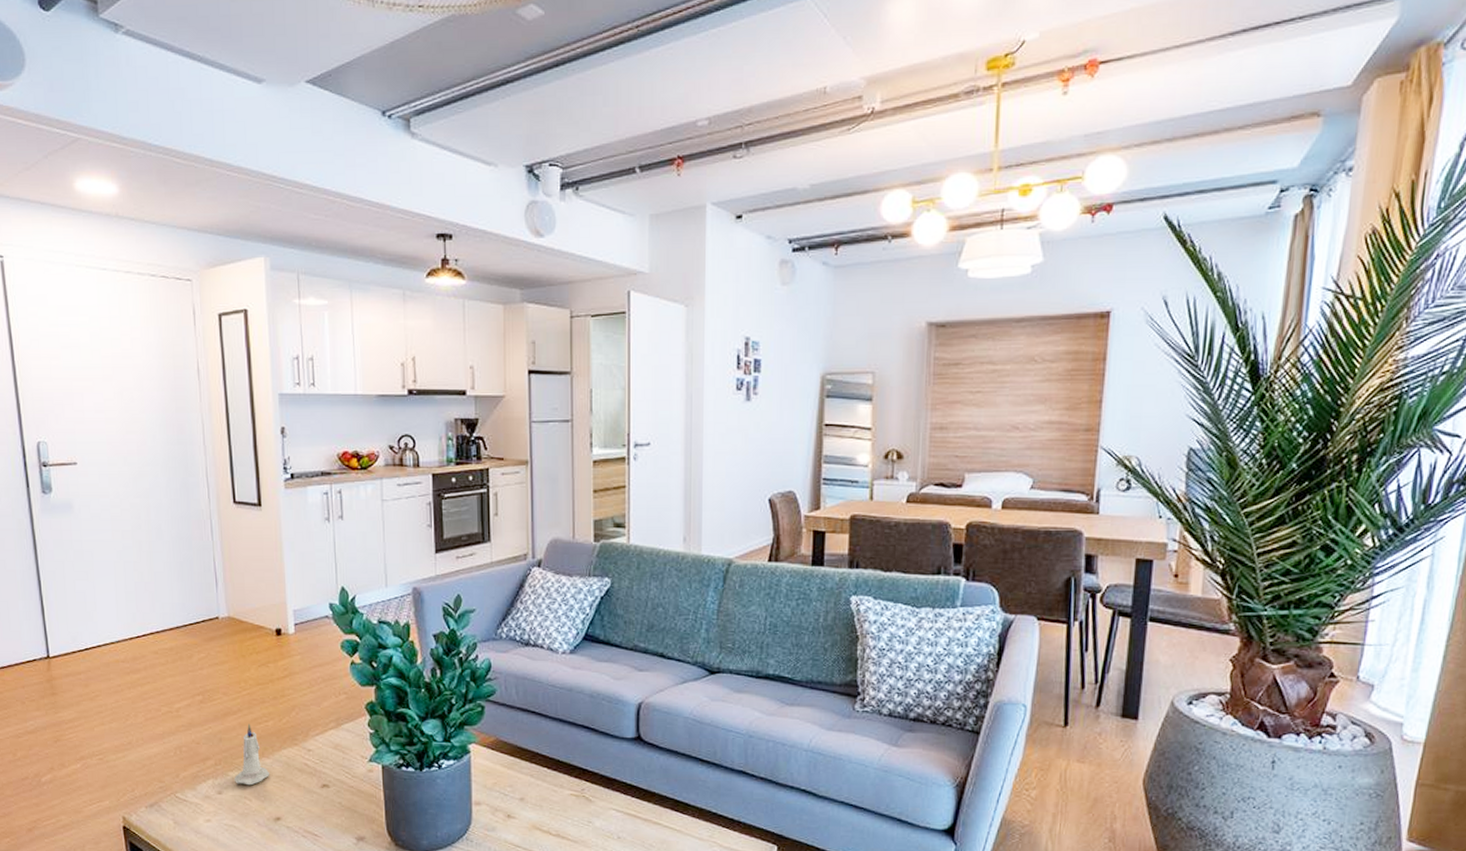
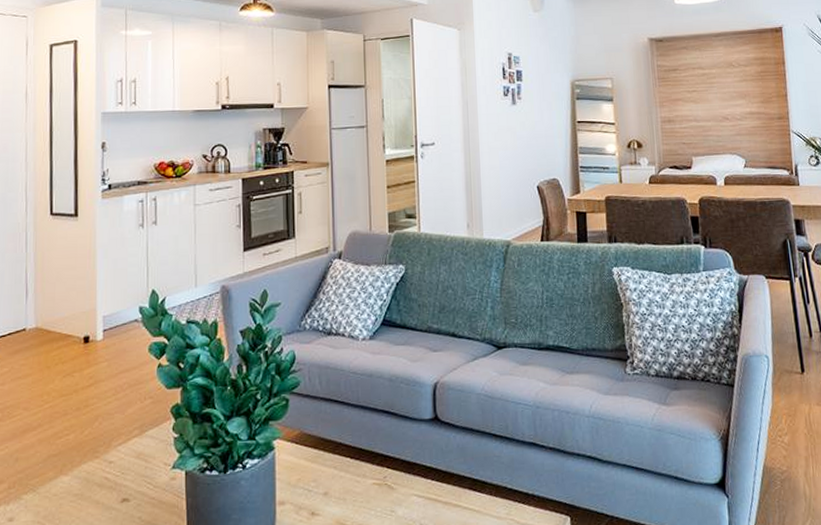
candle: present [235,723,270,786] -> none [28,439,68,508]

